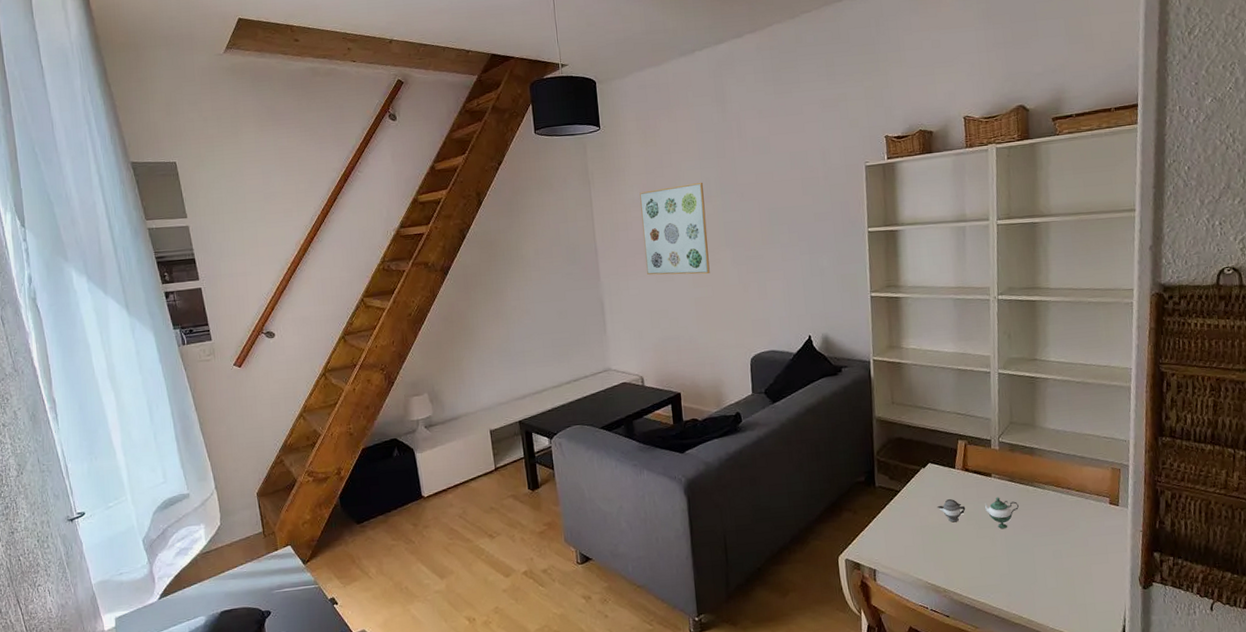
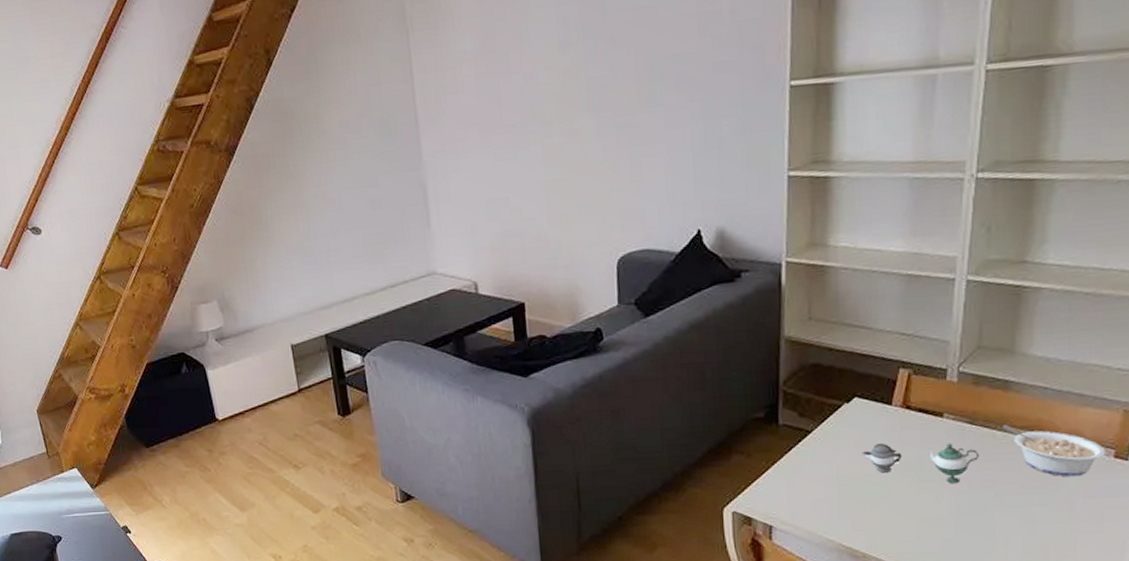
wall art: present [639,182,710,275] -> none [473,23,566,152]
legume: none [1033,481,1103,520] -> present [1003,424,1105,477]

